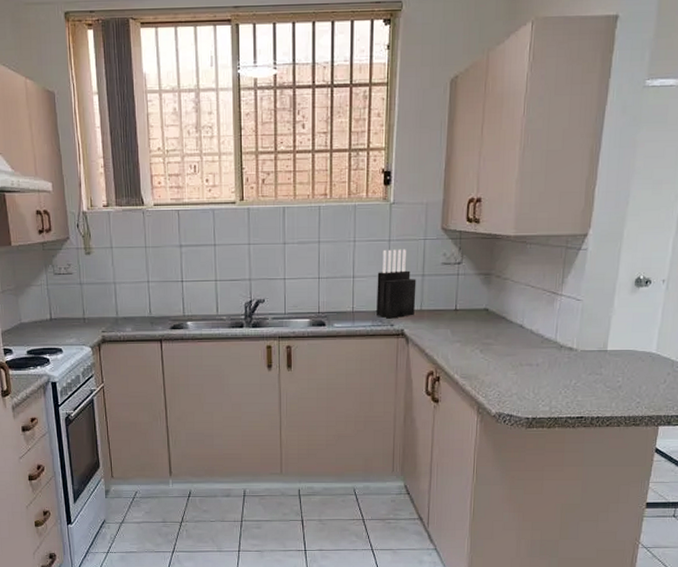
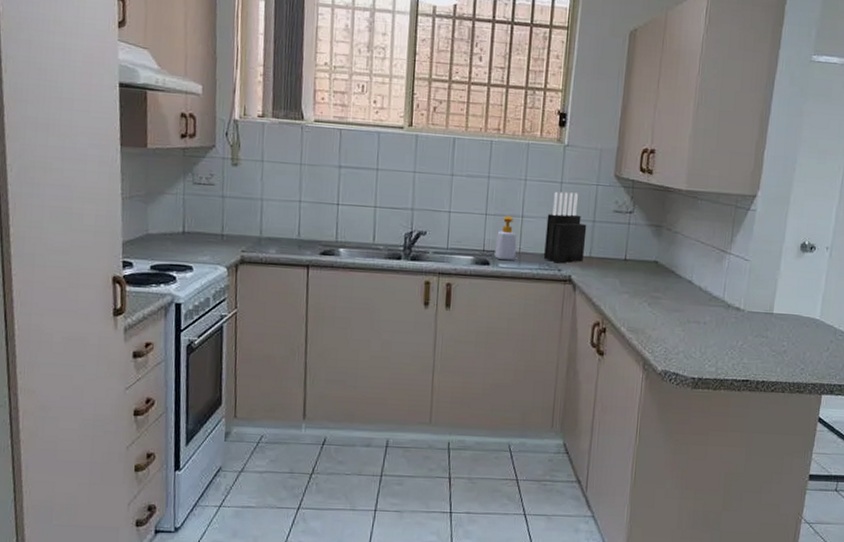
soap bottle: none [329,277,350,320] -> present [494,216,517,261]

